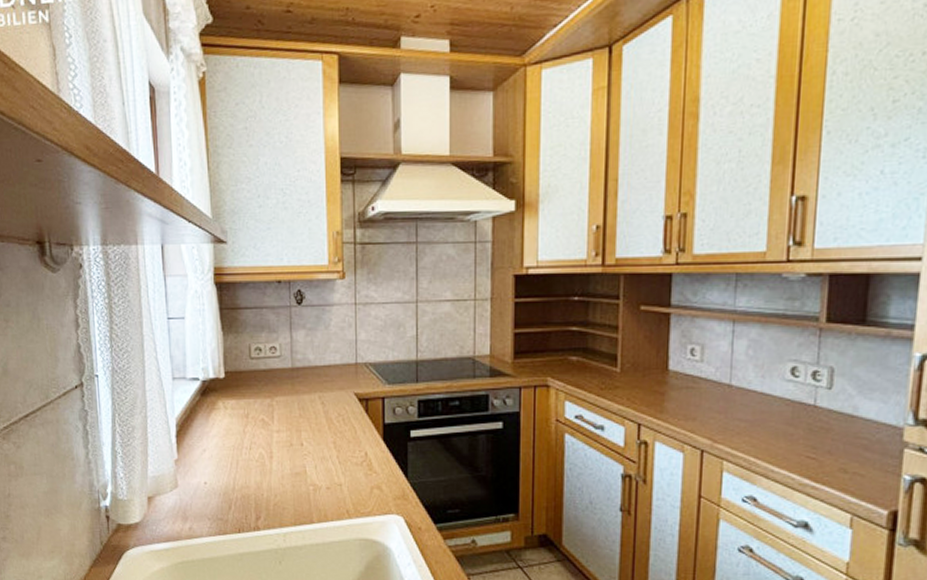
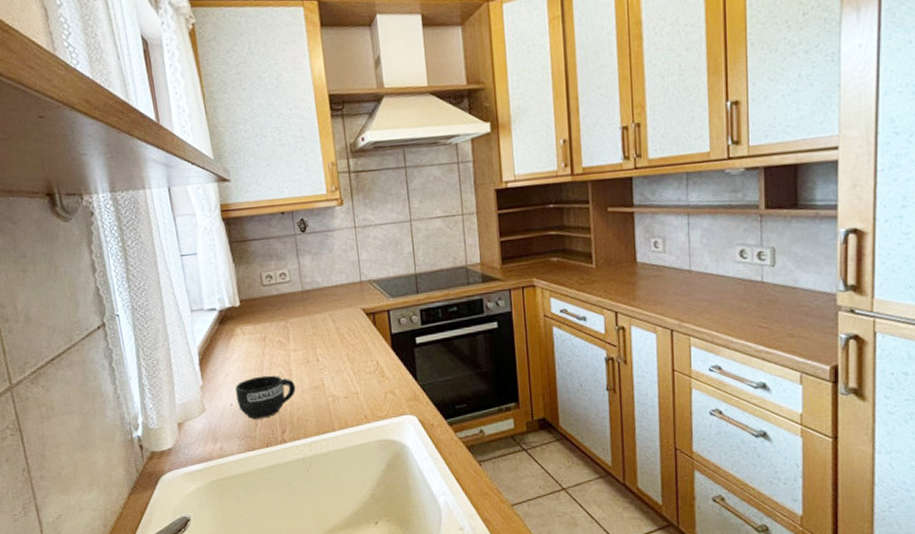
mug: none [211,455,276,502] -> present [235,375,296,419]

